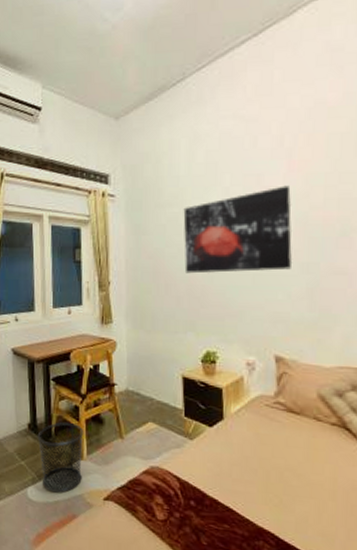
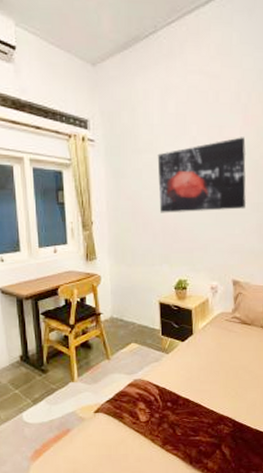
waste bin: present [37,422,84,493] -> none [29,351,74,413]

